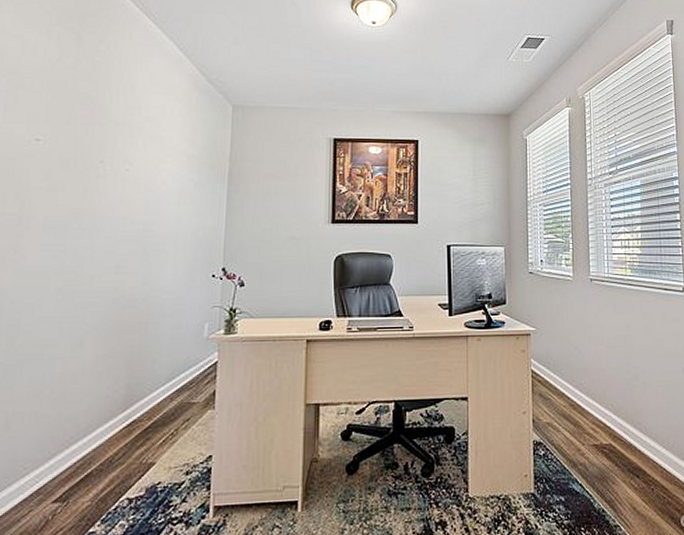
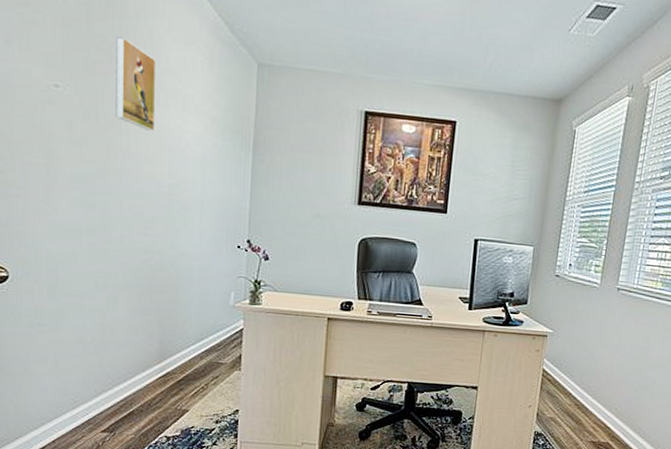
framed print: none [94,93,137,173] -> present [115,36,157,131]

